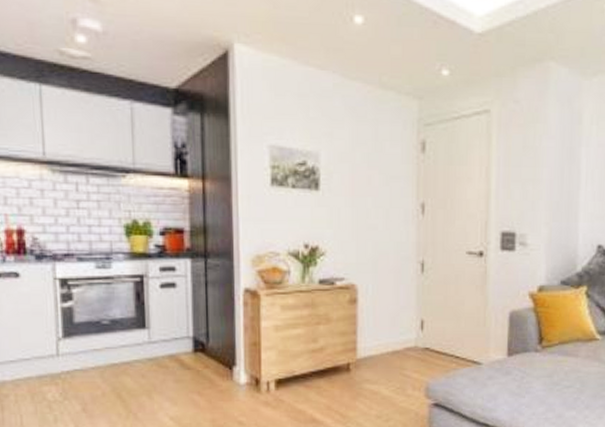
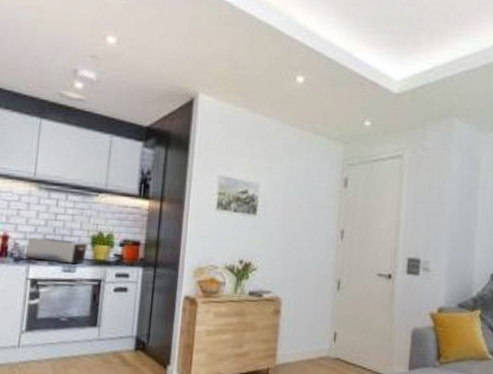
toaster: none [47,229,121,260] -> present [25,236,87,265]

